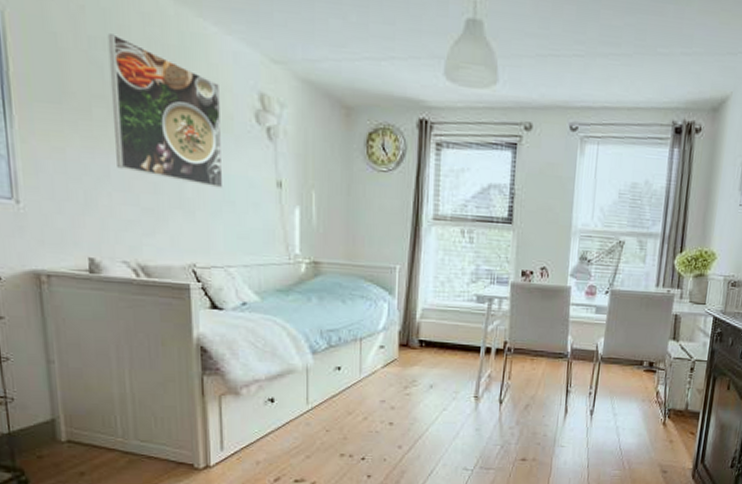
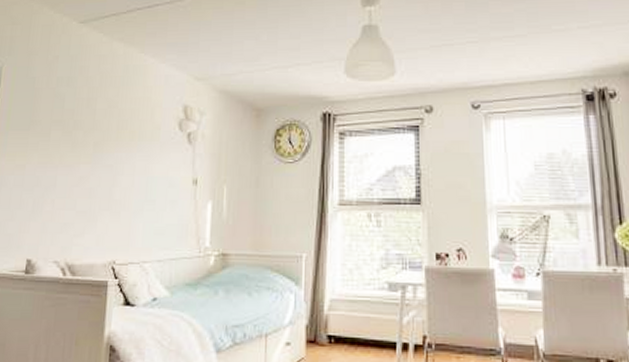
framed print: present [107,33,223,188] -> none [62,73,152,189]

